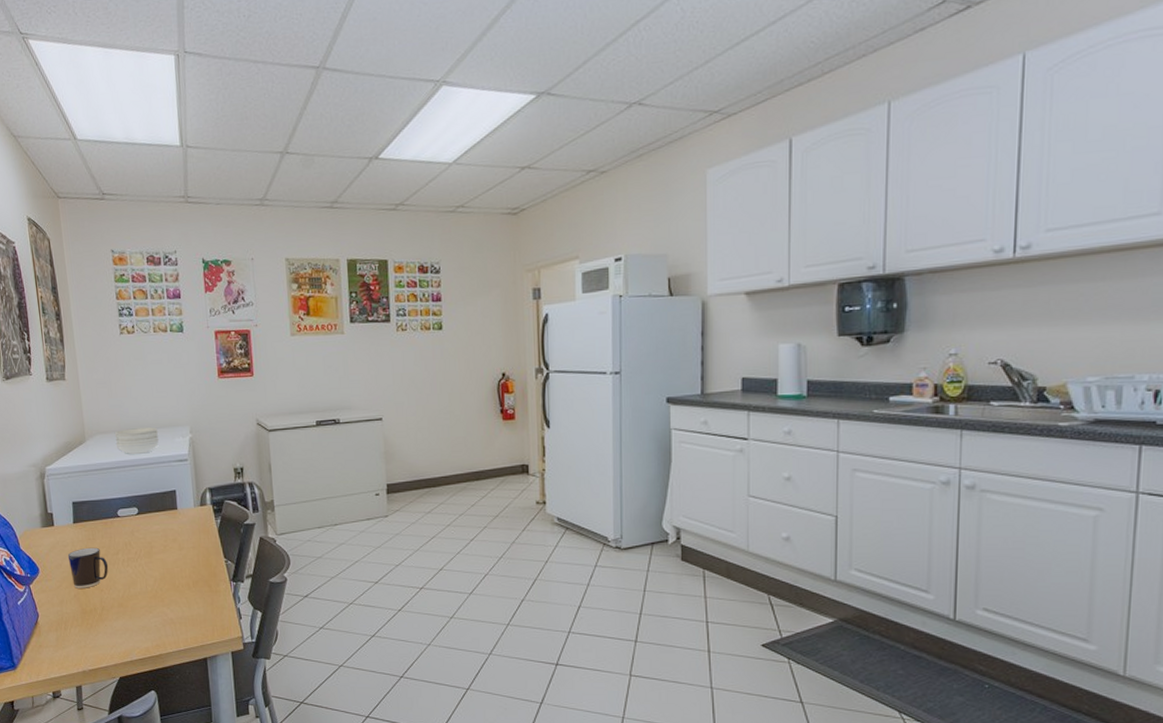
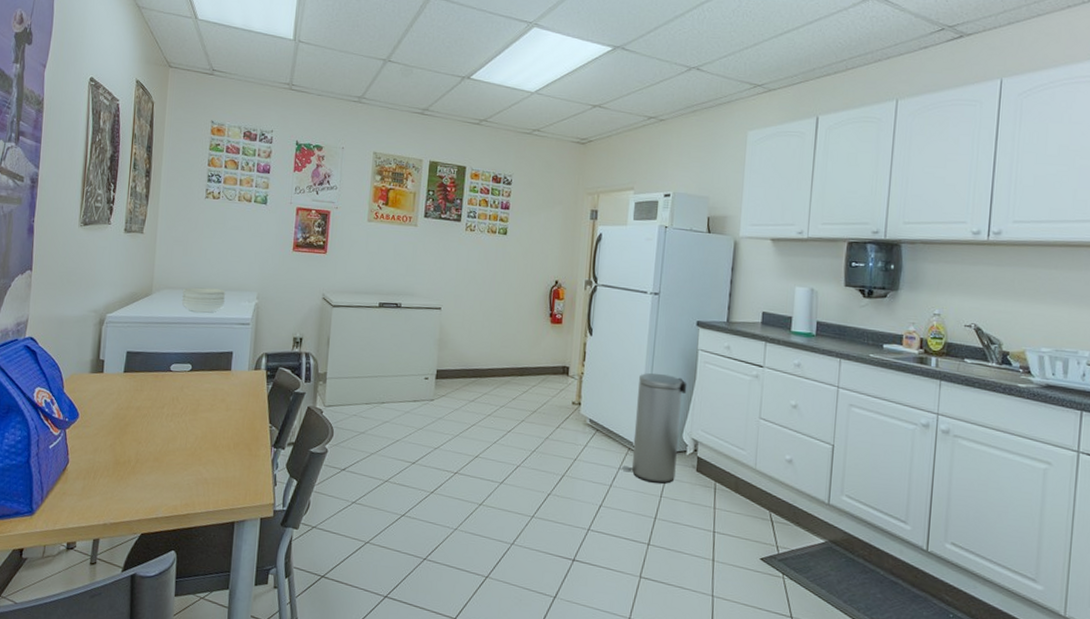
mug: present [67,547,109,588] -> none [111,398,152,439]
pedal bin: none [598,461,662,577] -> present [622,373,687,484]

